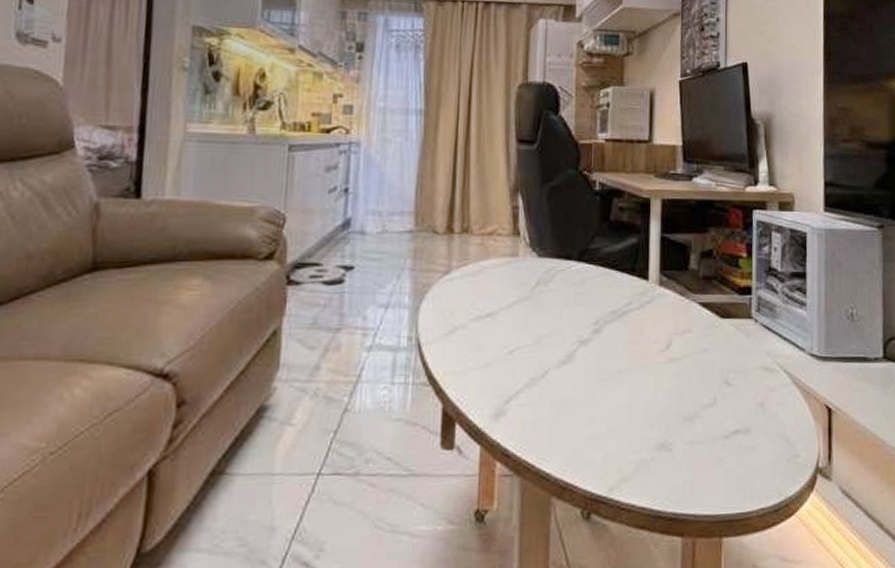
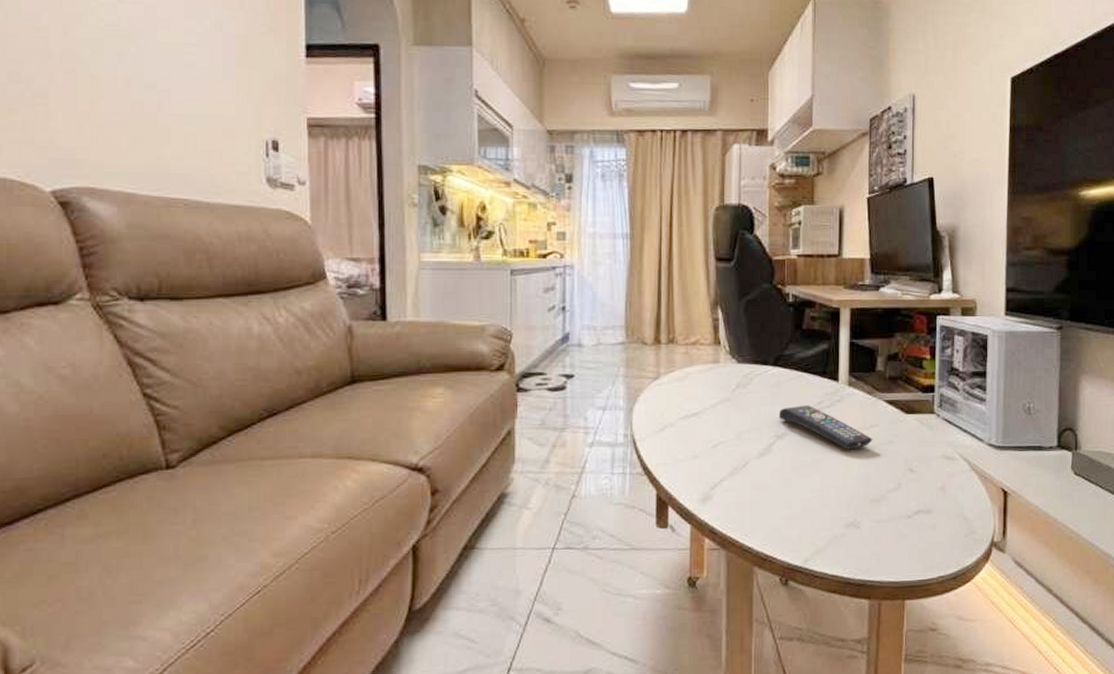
remote control: none [582,306,686,359] -> present [778,405,873,450]

